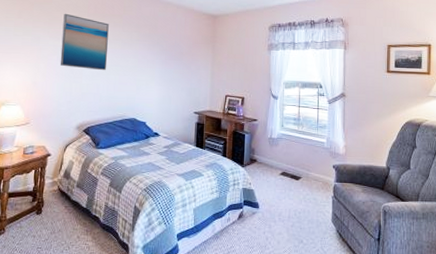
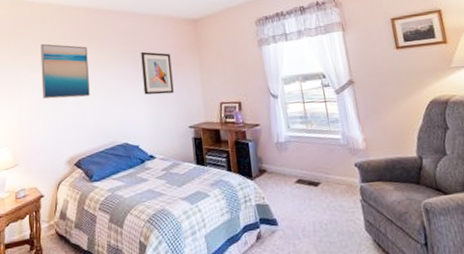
wall art: none [157,37,187,80] -> present [141,51,174,95]

